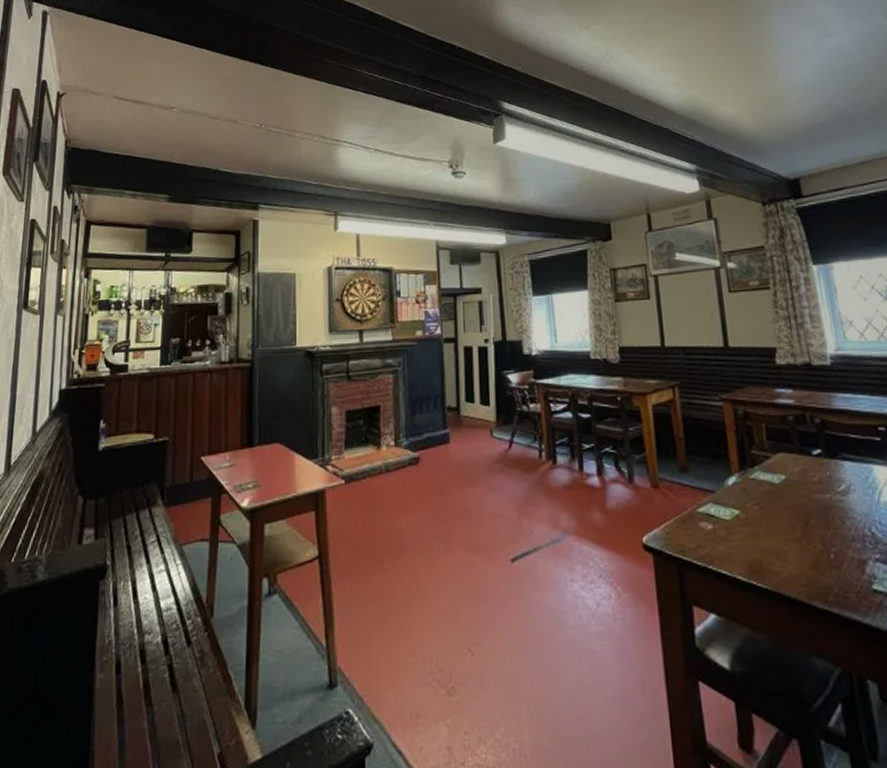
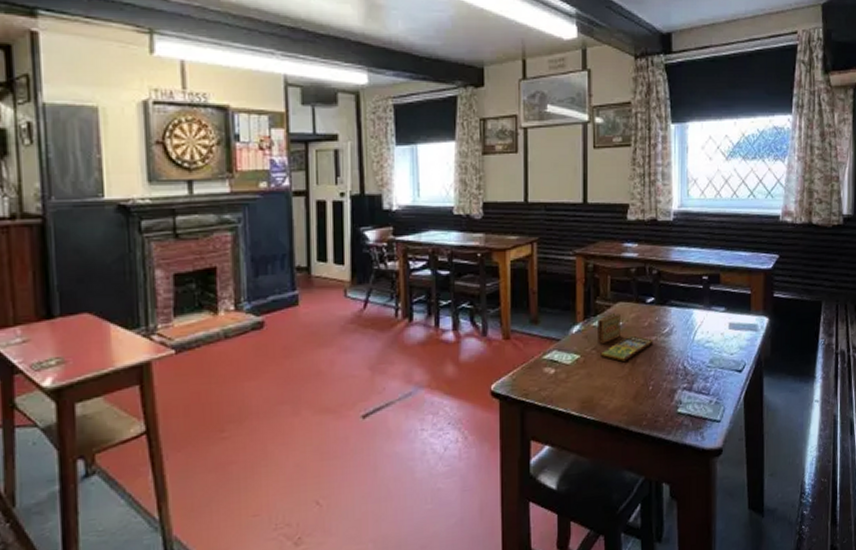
board game: none [756,464,828,521] -> present [598,312,654,362]

